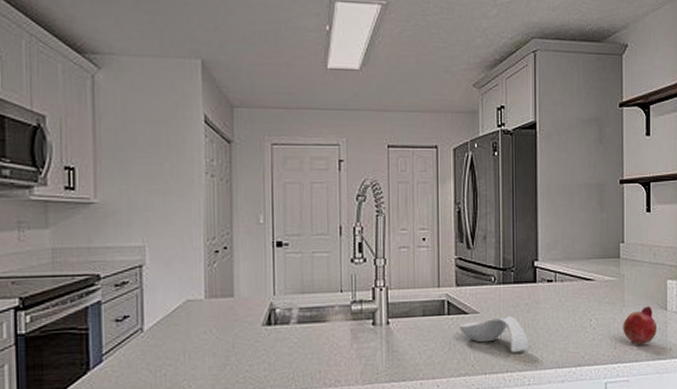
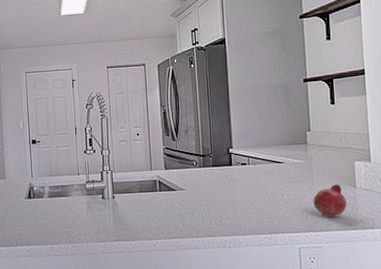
spoon rest: present [459,316,529,354] -> none [169,193,228,222]

